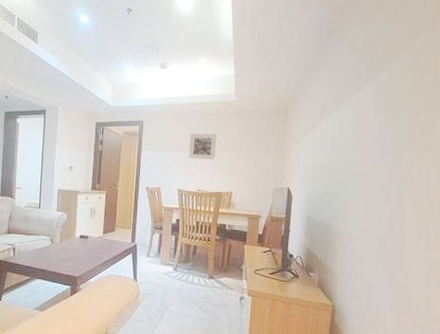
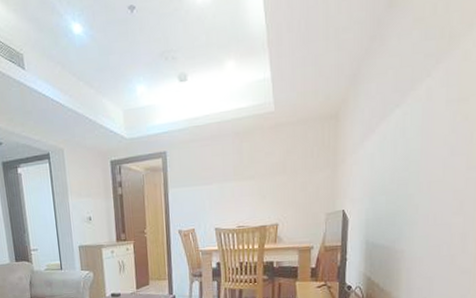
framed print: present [188,133,217,160] -> none [223,155,256,191]

